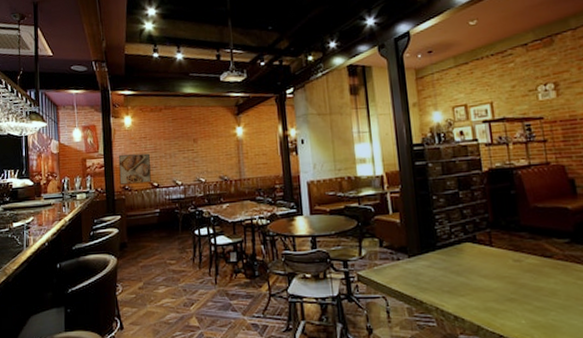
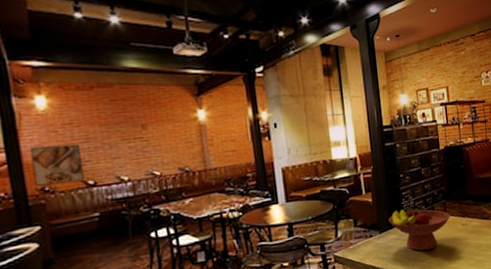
fruit bowl: none [419,232,498,285] -> present [388,207,450,251]

